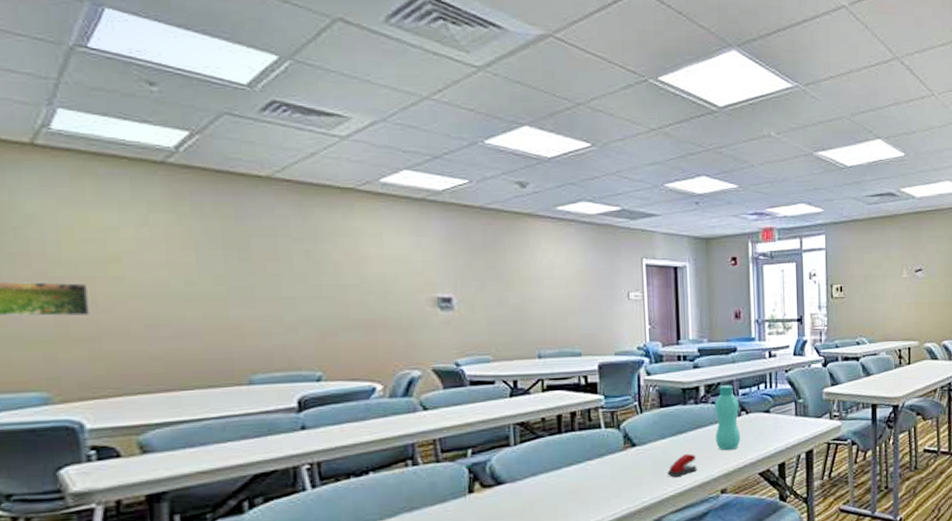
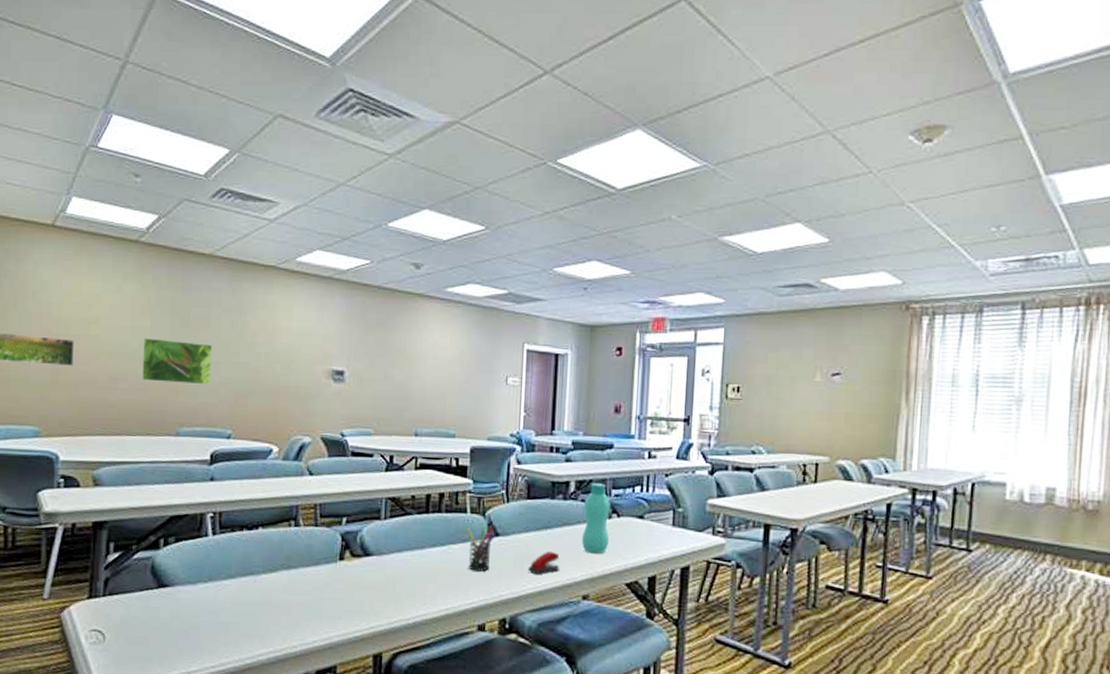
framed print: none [188,276,288,326] -> present [141,338,212,385]
pen holder: none [603,437,632,483] -> present [467,525,495,572]

